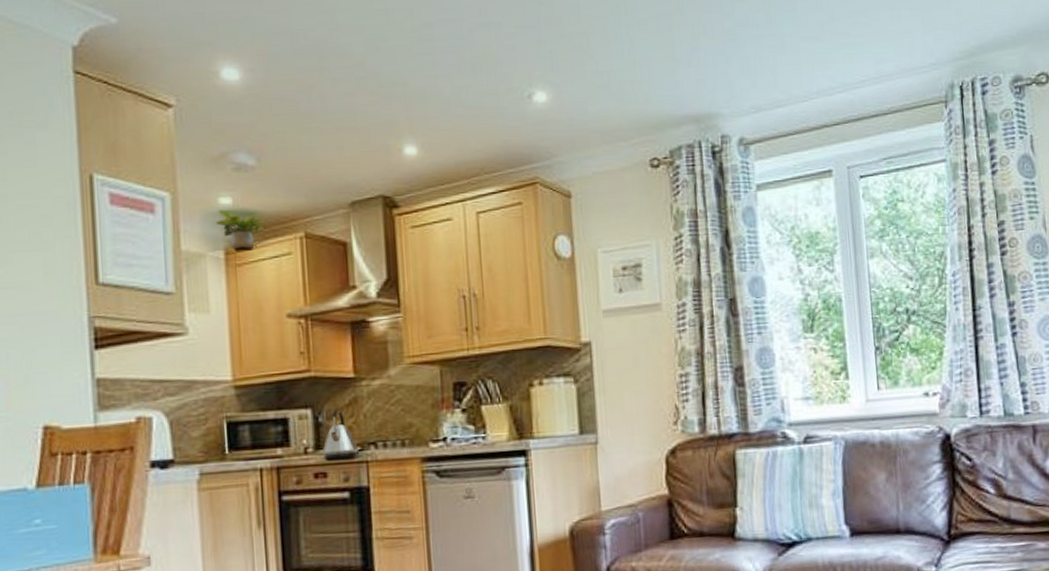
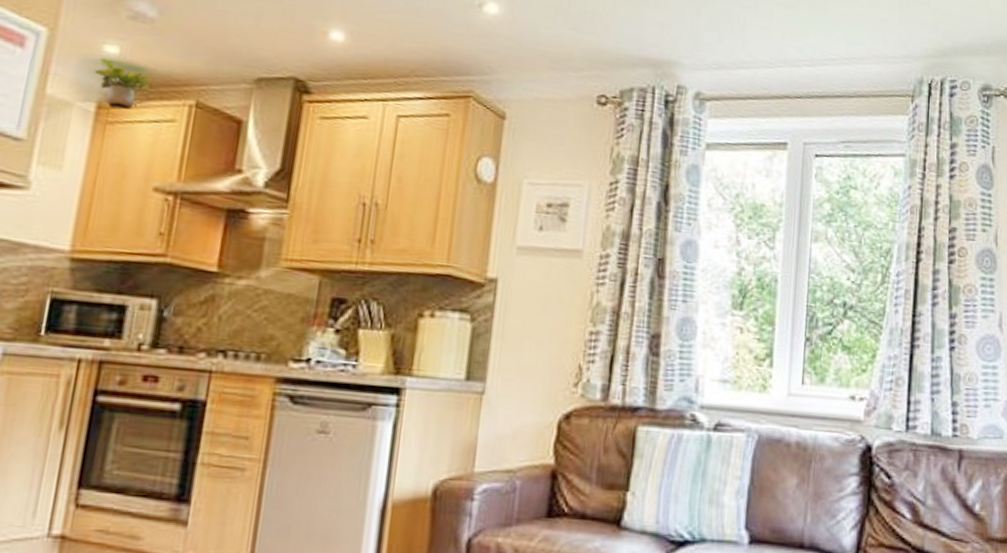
kettle: present [322,407,358,462] -> none [158,303,204,367]

